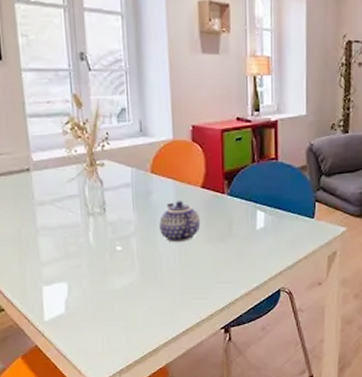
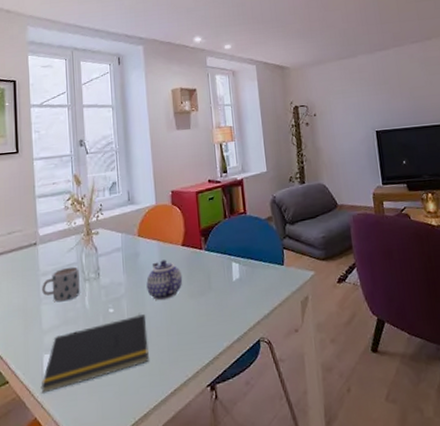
mug: none [38,199,83,235] -> present [42,266,80,302]
notepad: none [41,255,160,323] -> present [41,315,149,394]

